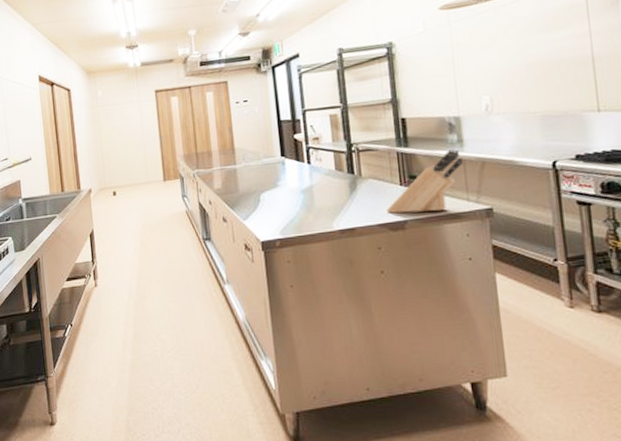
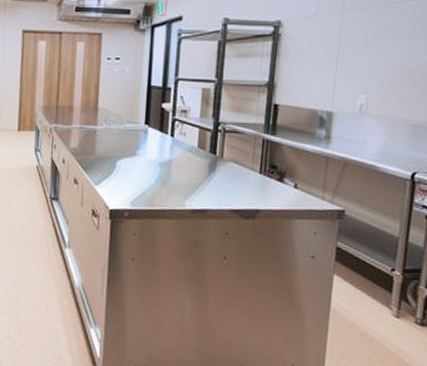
knife block: present [386,149,463,213] -> none [240,145,326,206]

